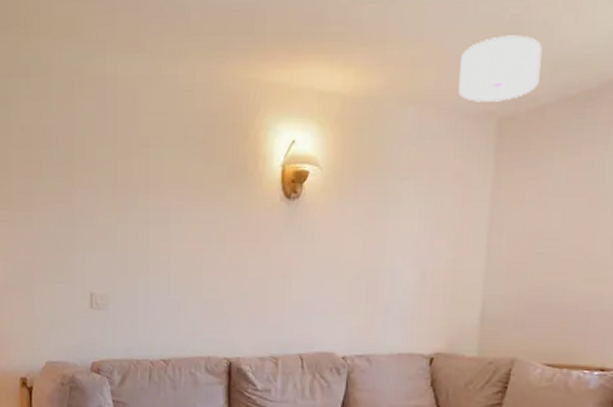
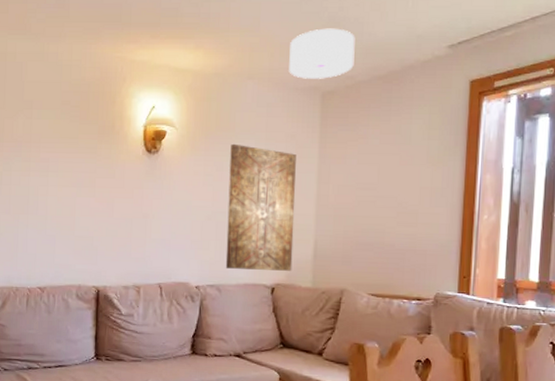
wall art: none [376,185,464,338] -> present [225,143,296,271]

